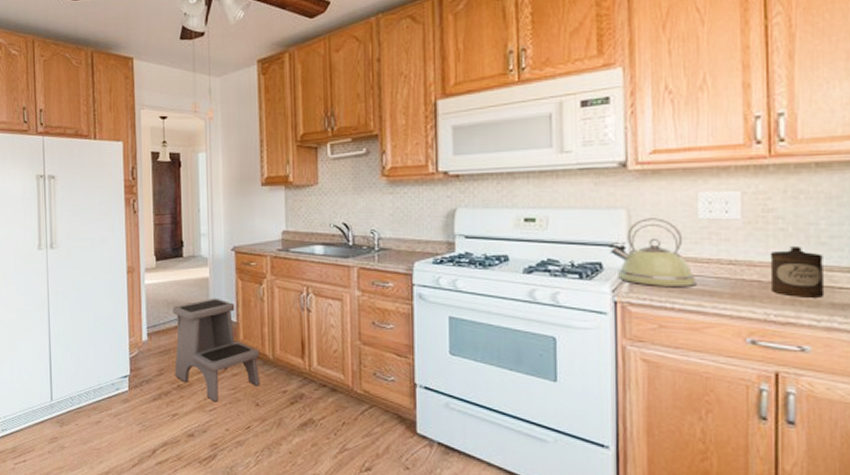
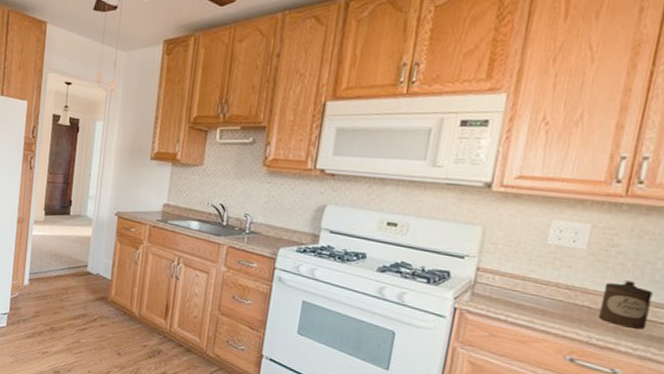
step stool: present [173,298,260,402] -> none [49,255,128,347]
kettle: present [609,218,697,288] -> none [459,237,533,305]

